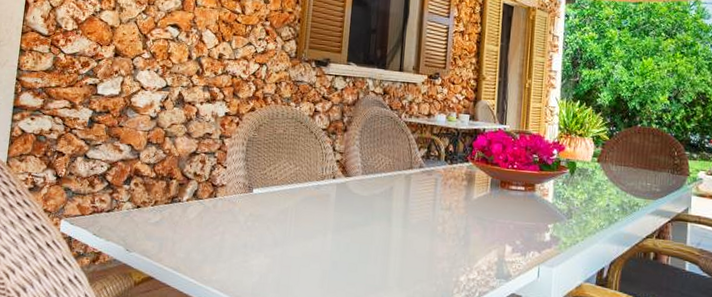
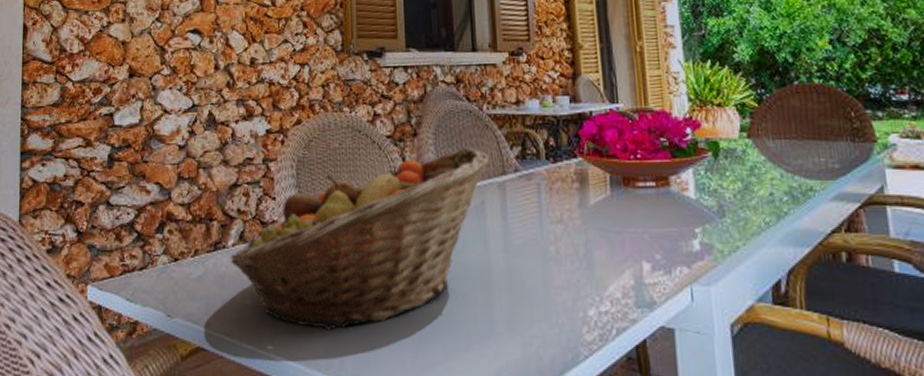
fruit basket: none [184,144,402,274] -> present [231,147,490,330]

